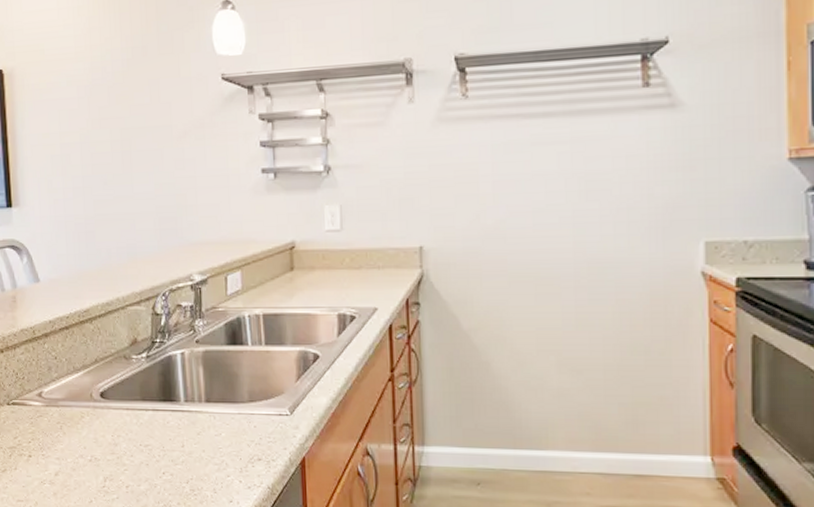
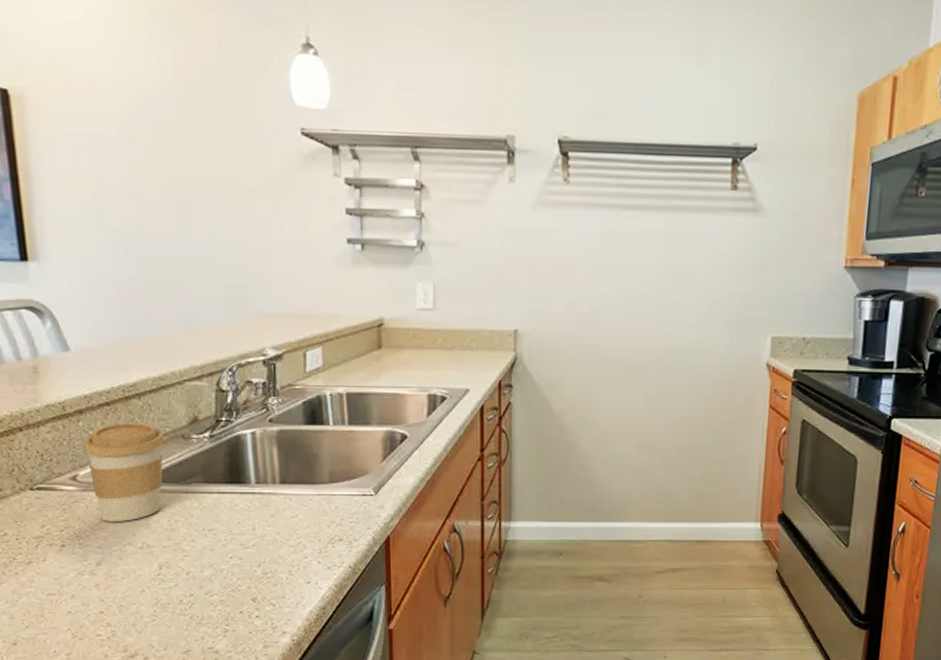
coffee cup: none [47,345,111,436] -> present [83,423,166,522]

